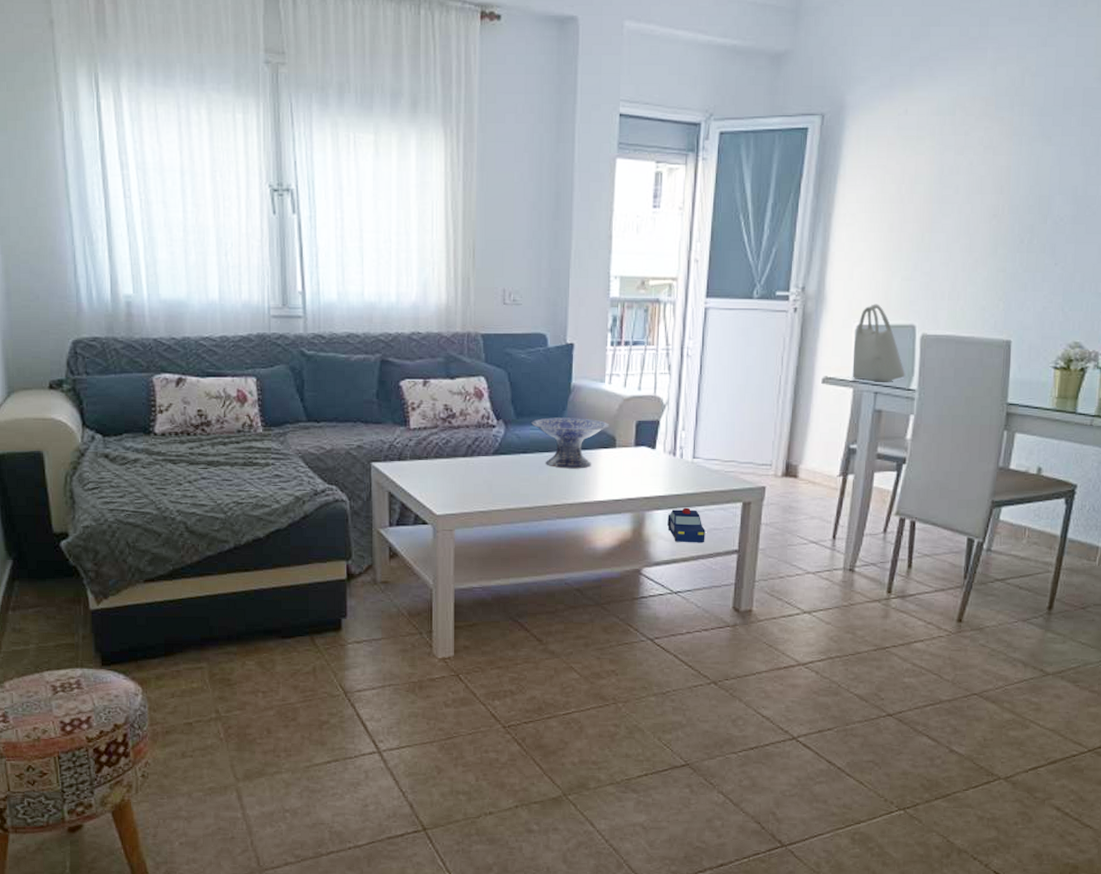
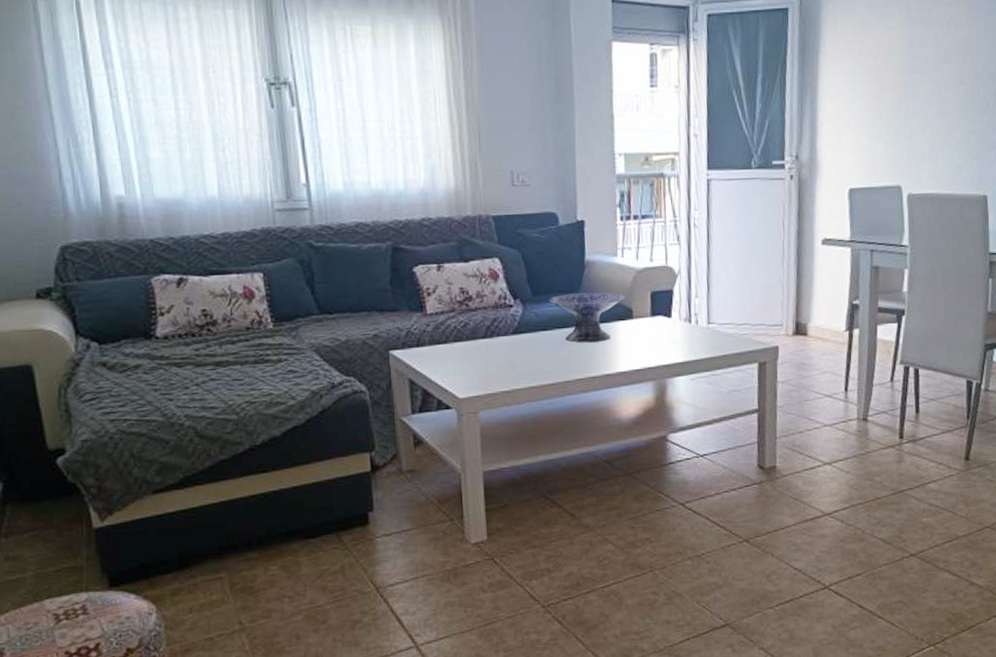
toy car: present [667,507,706,543] -> none [688,372,726,407]
handbag: present [852,304,905,382] -> none [847,168,897,241]

